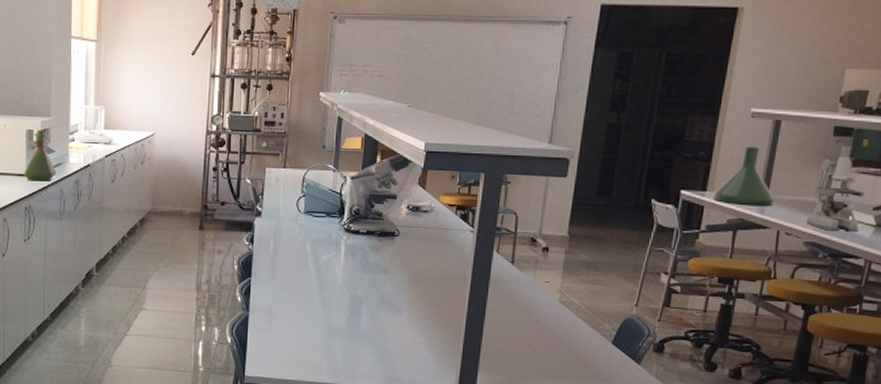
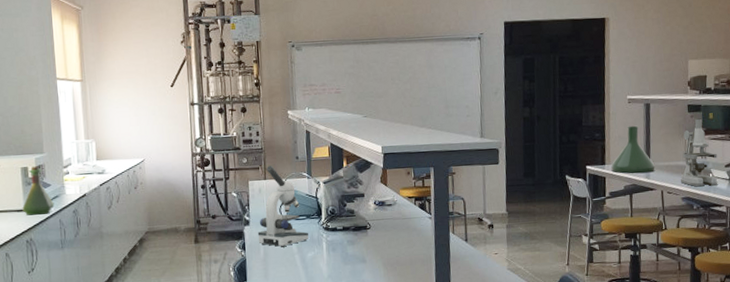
microscope: none [269,153,326,245] -> present [257,165,309,247]

